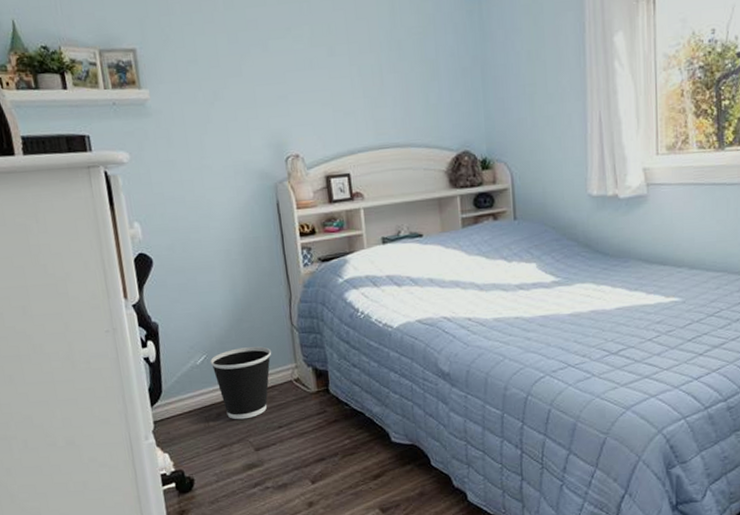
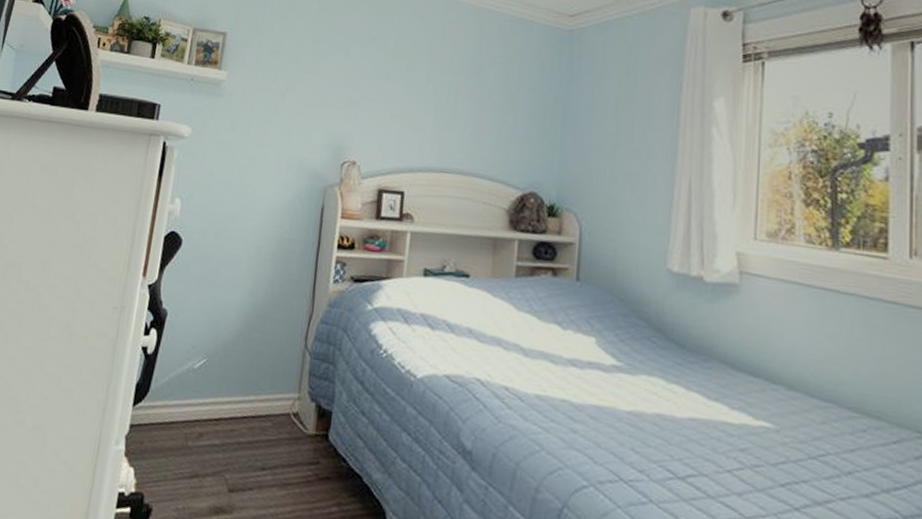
wastebasket: present [210,346,272,420] -> none [208,359,277,449]

